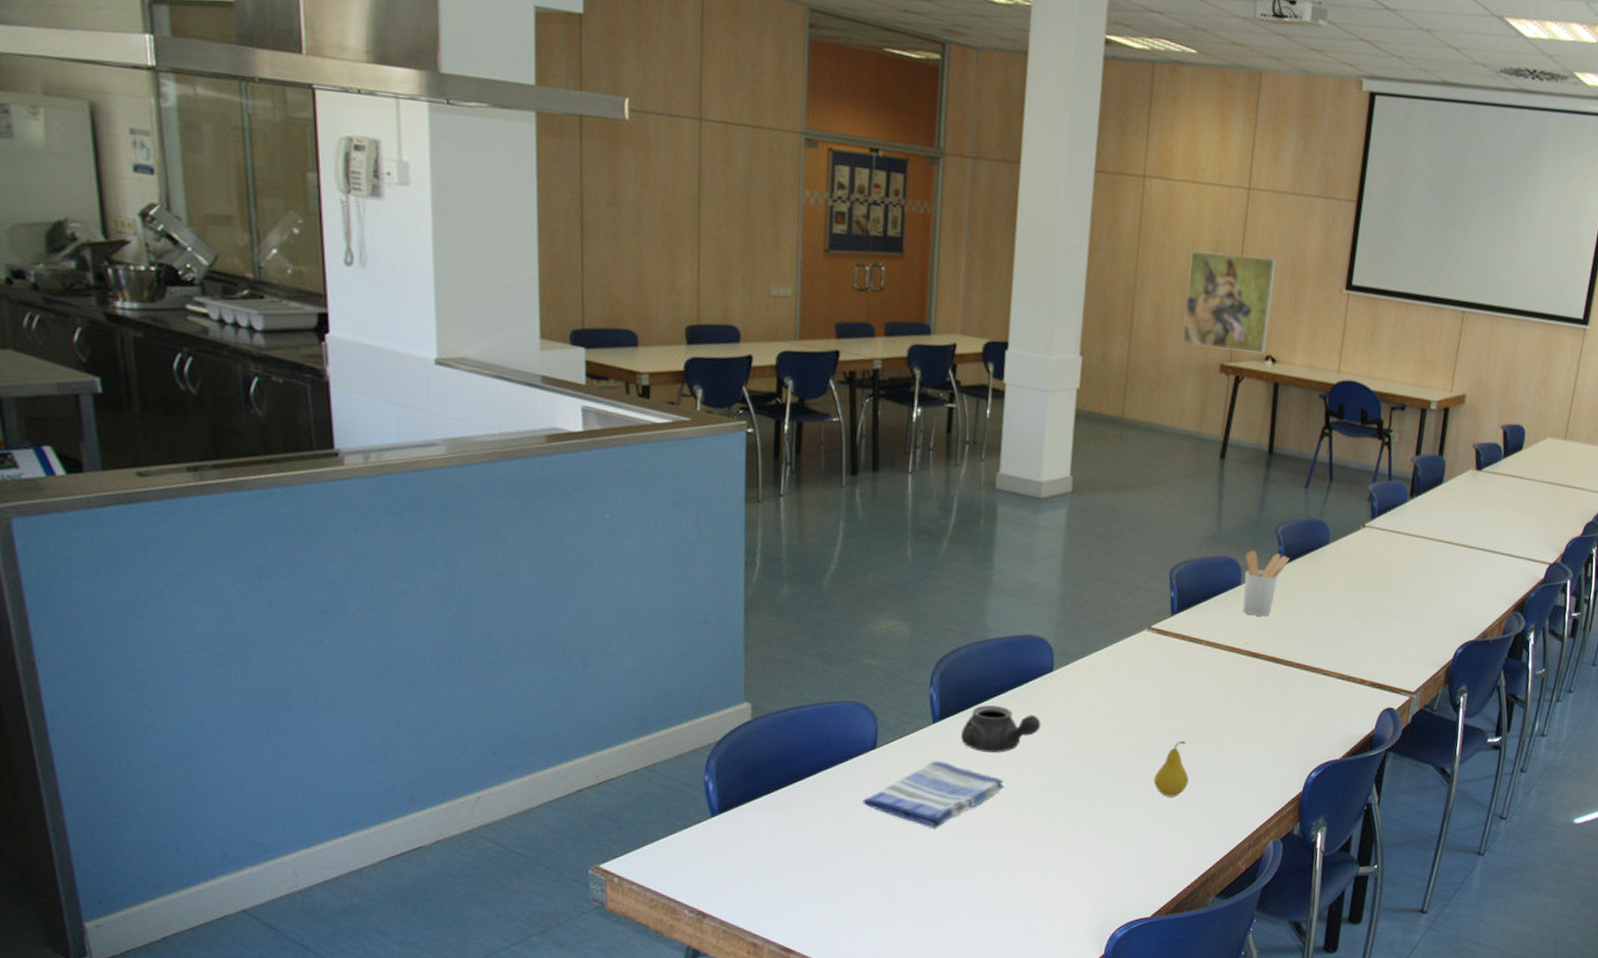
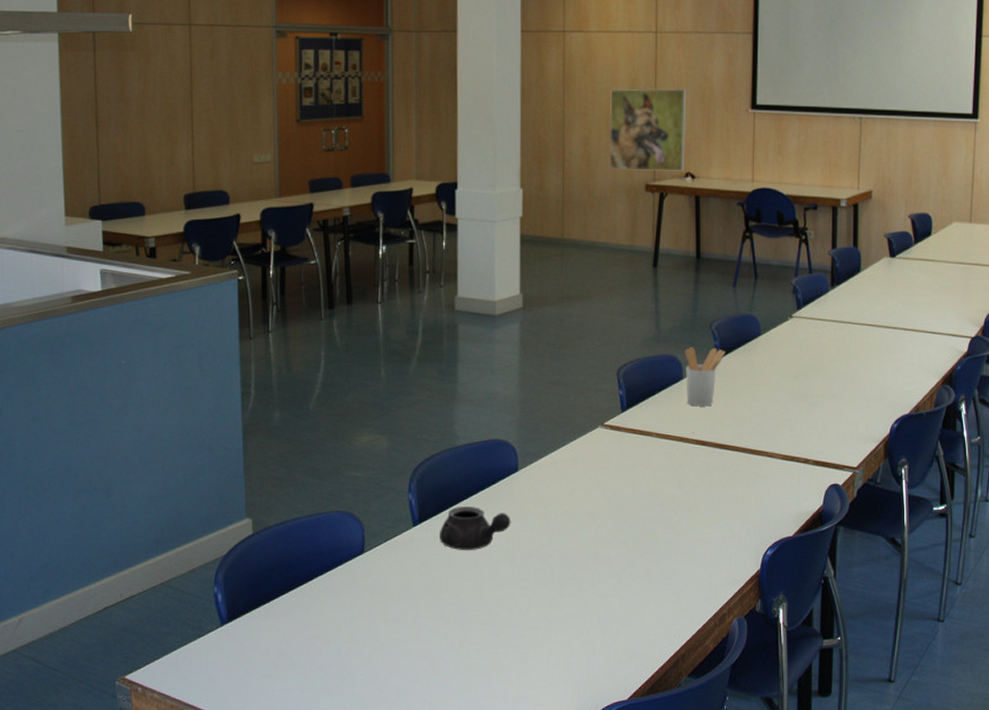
dish towel: present [862,761,1005,828] -> none [355,561,482,625]
fruit: present [1153,741,1189,797] -> none [619,528,651,582]

